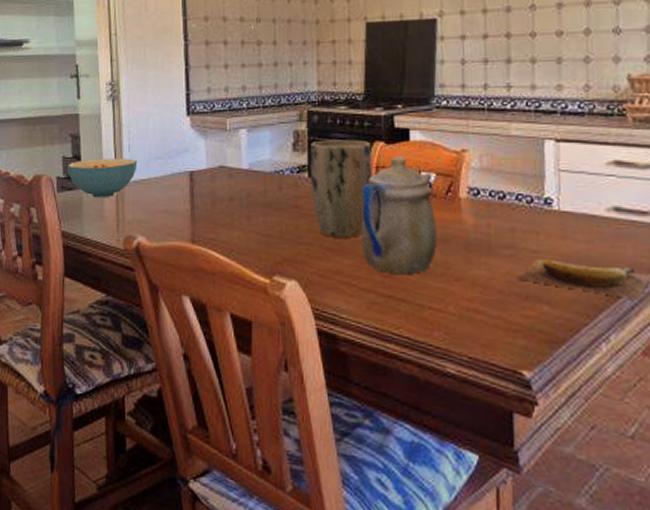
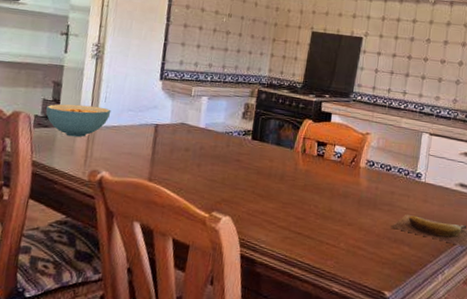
plant pot: present [309,139,372,238] -> none [251,113,303,188]
teapot: present [360,156,438,275] -> none [284,132,343,219]

